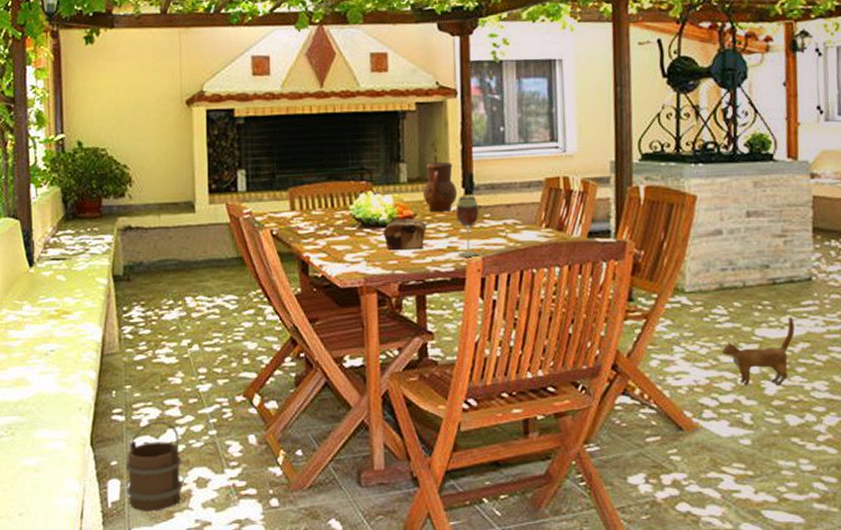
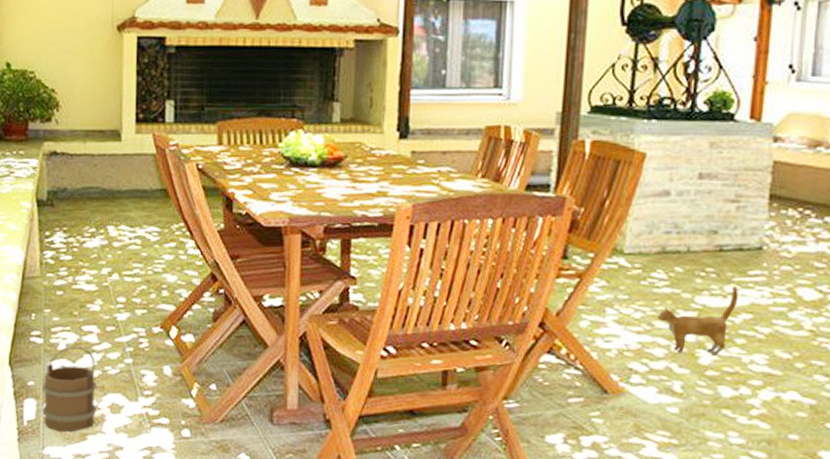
bread loaf: present [383,218,426,250] -> none [311,159,357,193]
pitcher: present [422,162,458,212] -> none [355,103,392,155]
wineglass: present [455,195,479,257] -> none [388,140,413,203]

